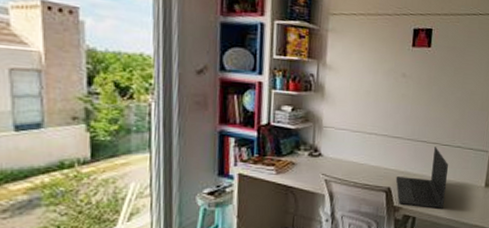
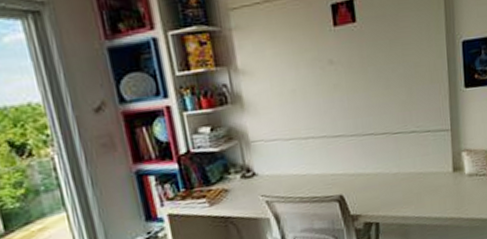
laptop: present [395,147,449,209] -> none [346,137,409,212]

